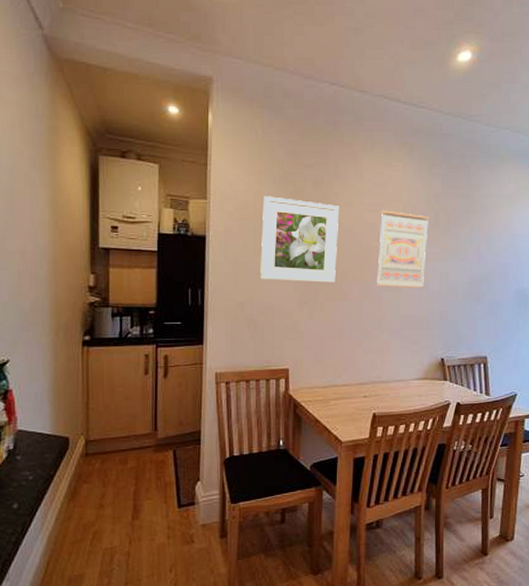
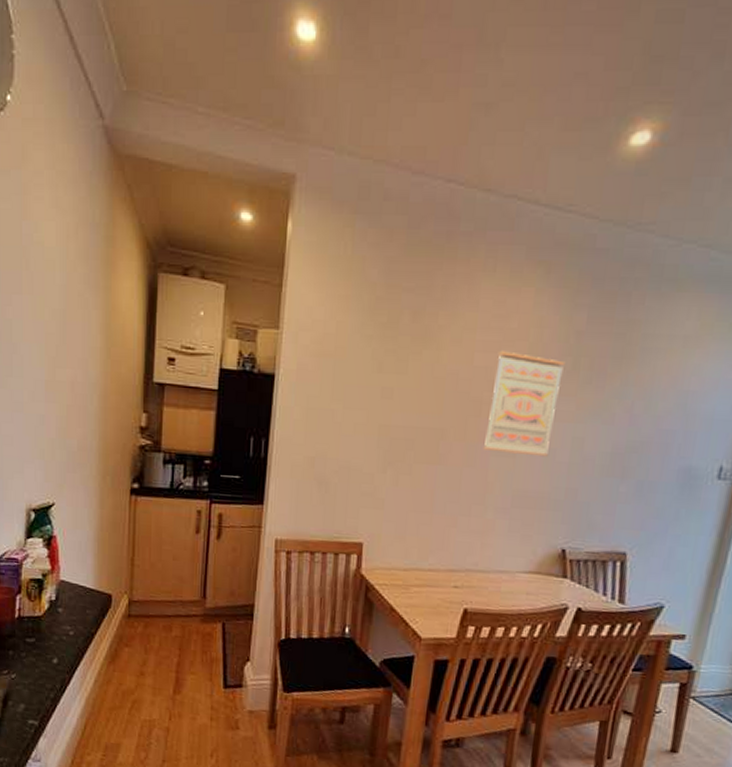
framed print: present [260,196,340,283] -> none [336,327,444,441]

